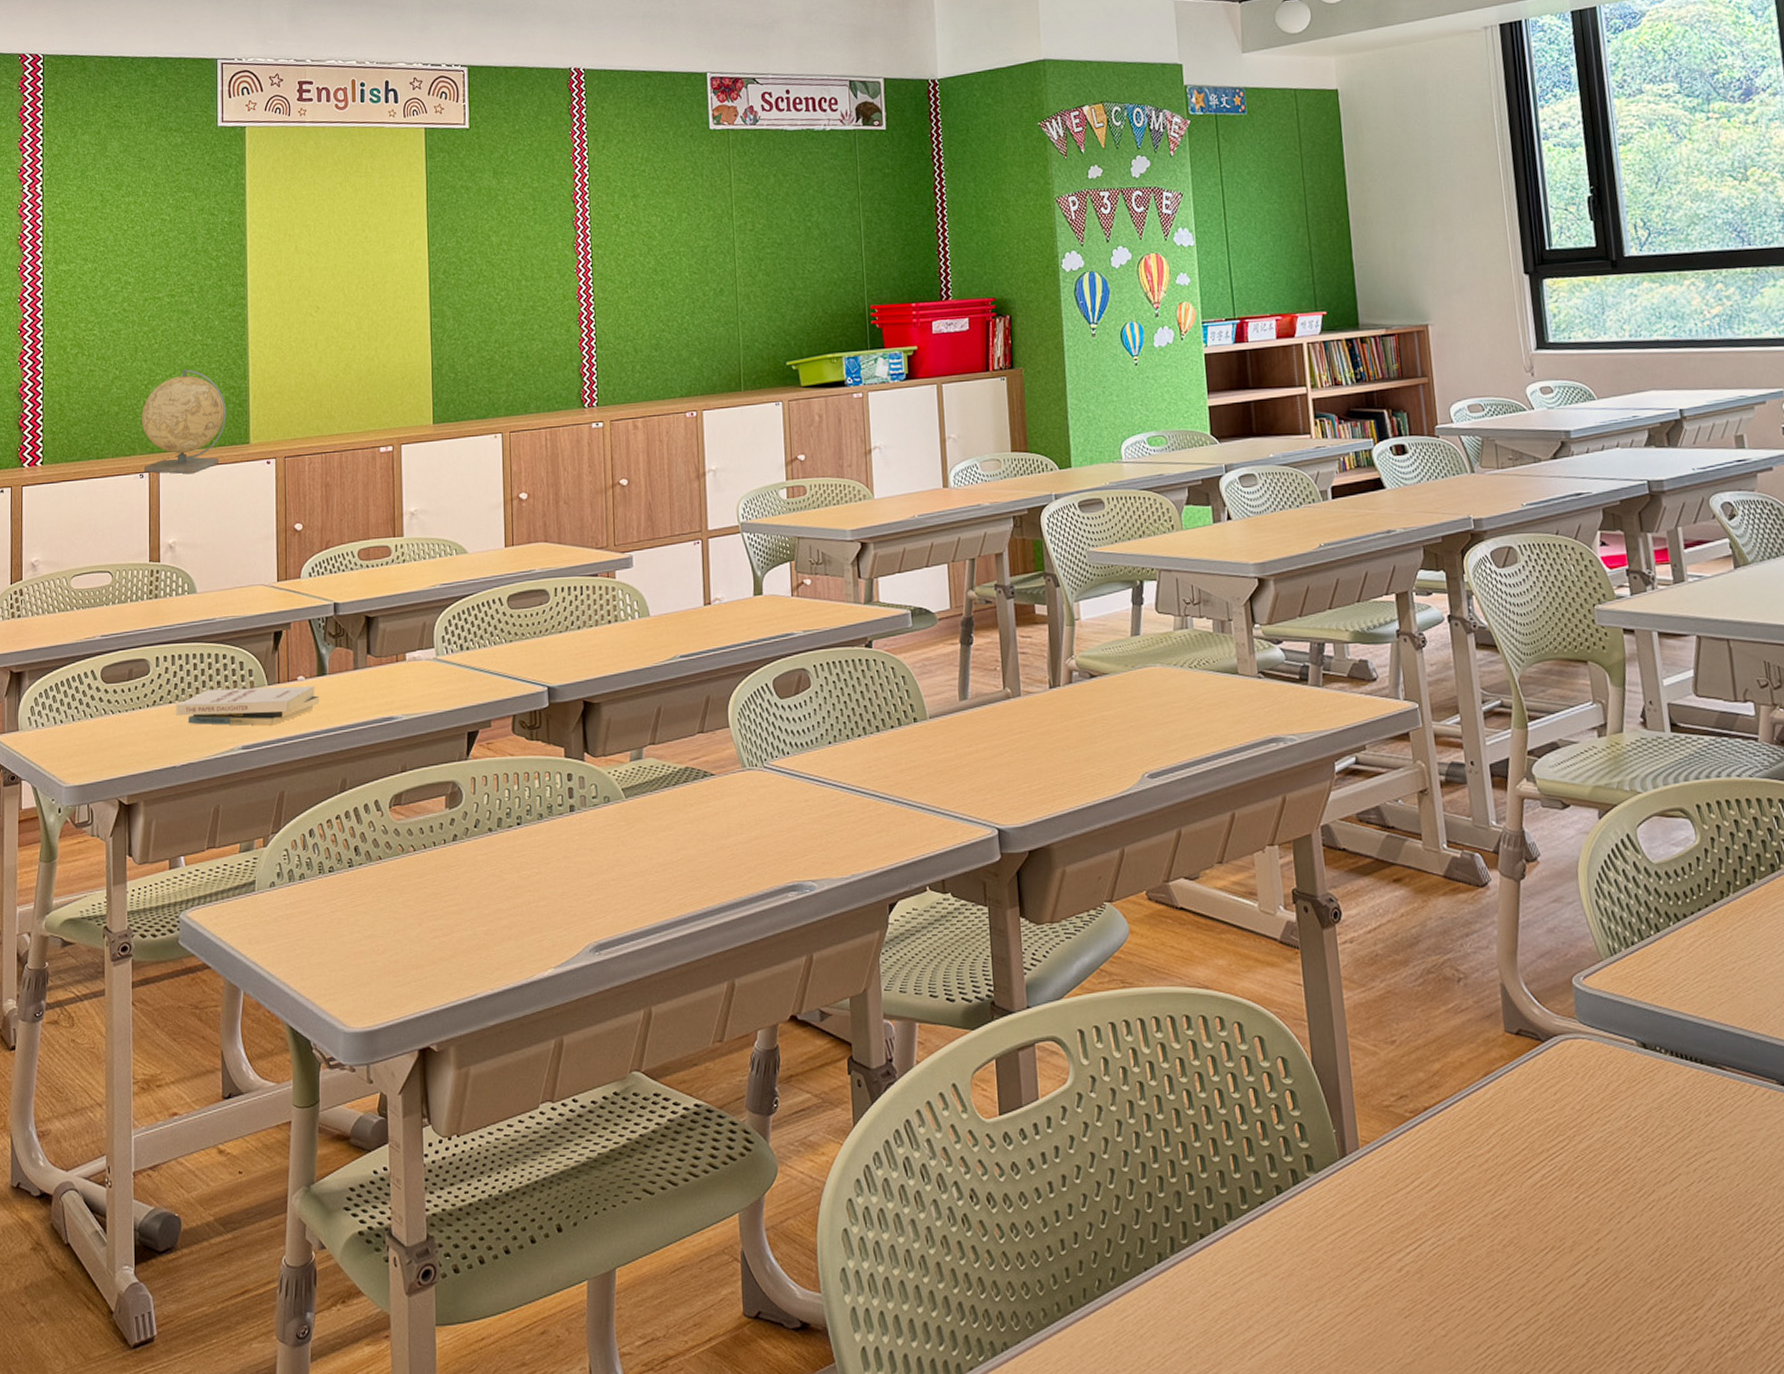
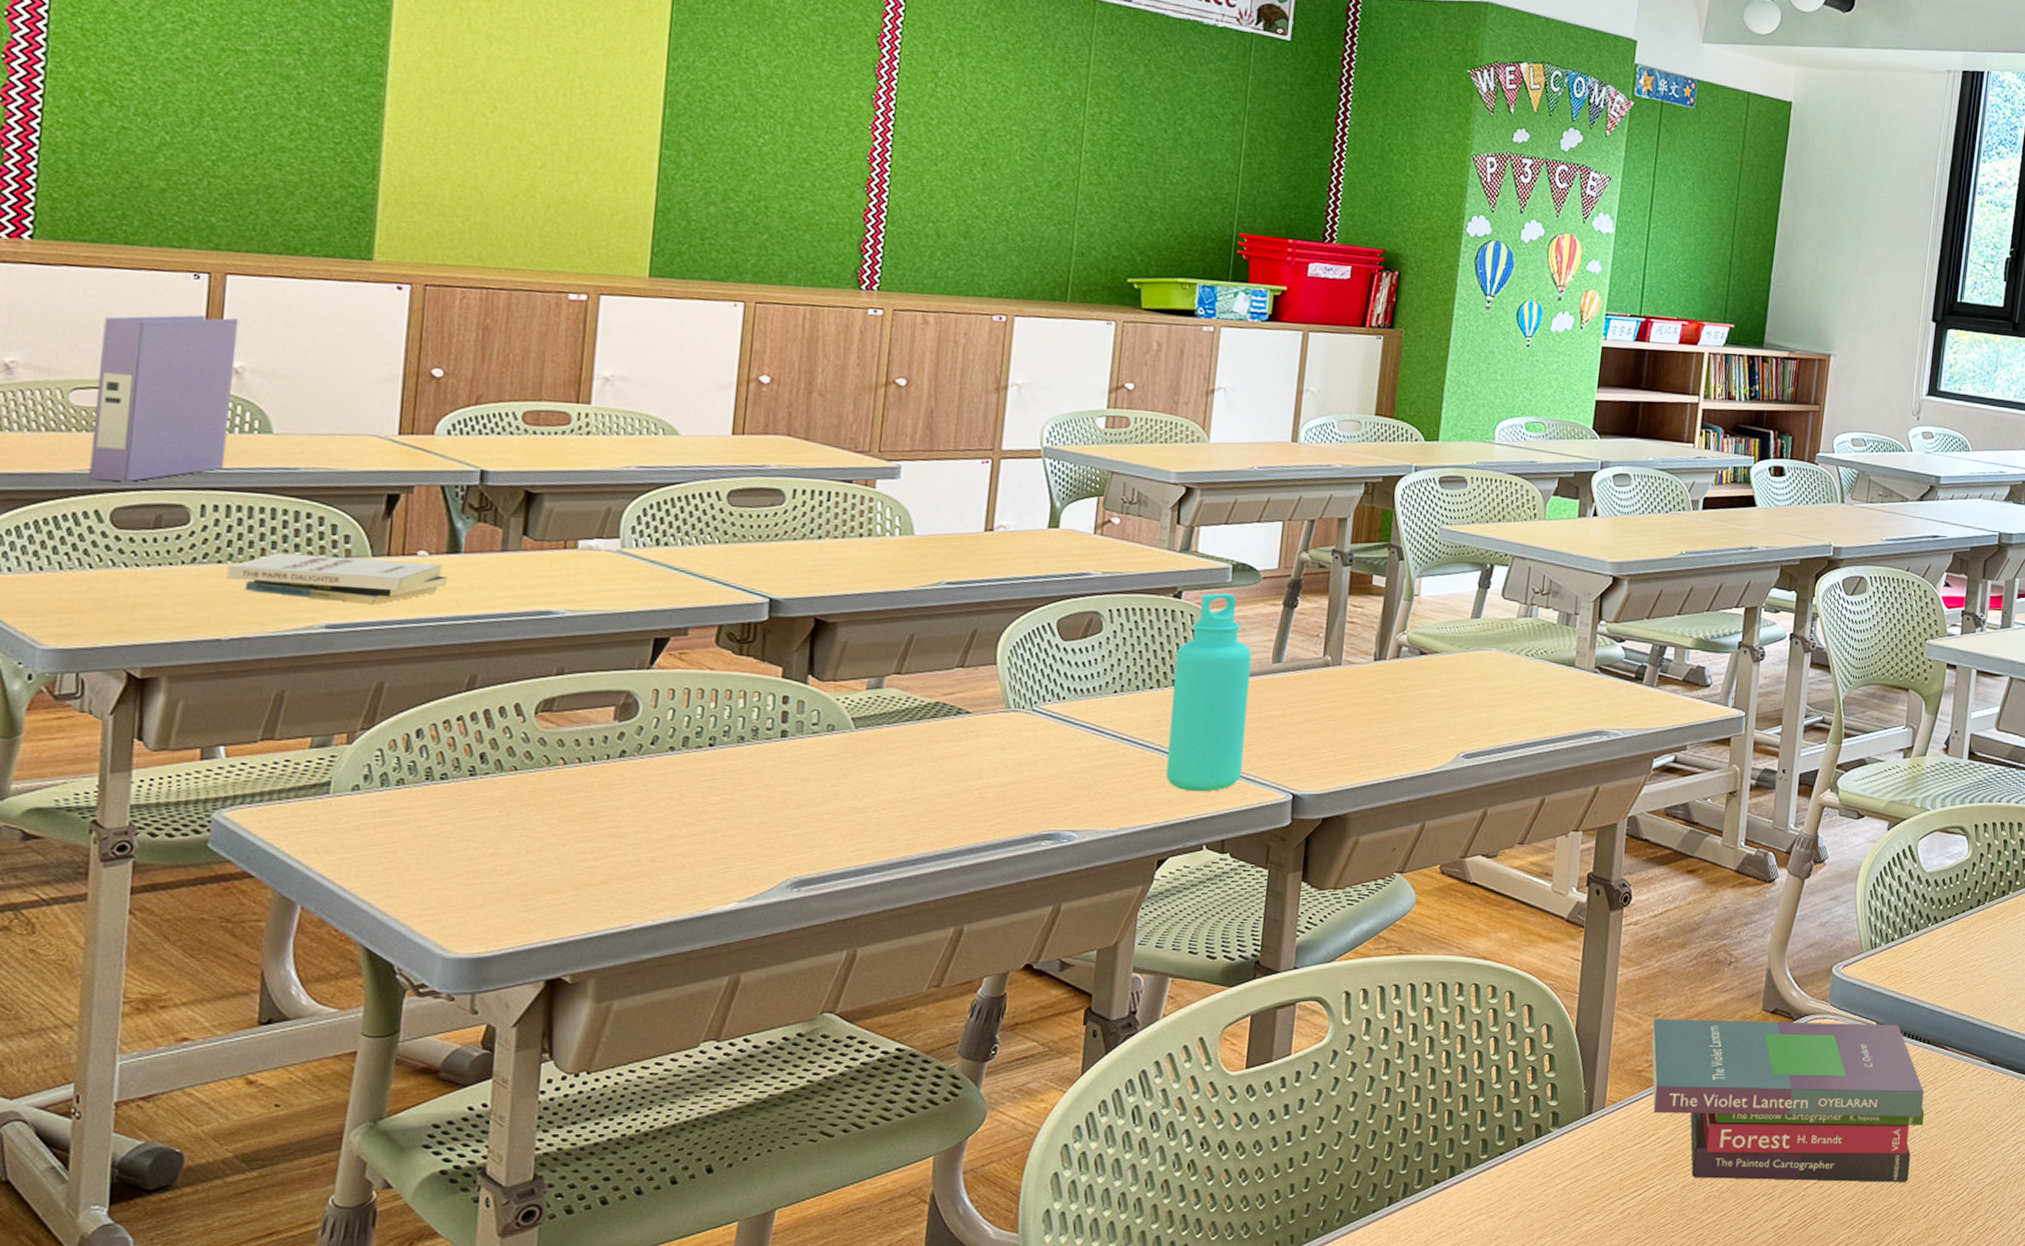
binder: none [86,505,169,647] -> present [89,315,239,483]
globe: present [141,369,227,474] -> none [202,150,341,286]
water bottle: none [875,638,950,834] -> present [1165,593,1252,792]
books: none [1390,1041,1719,1233] -> present [1651,1018,1925,1183]

